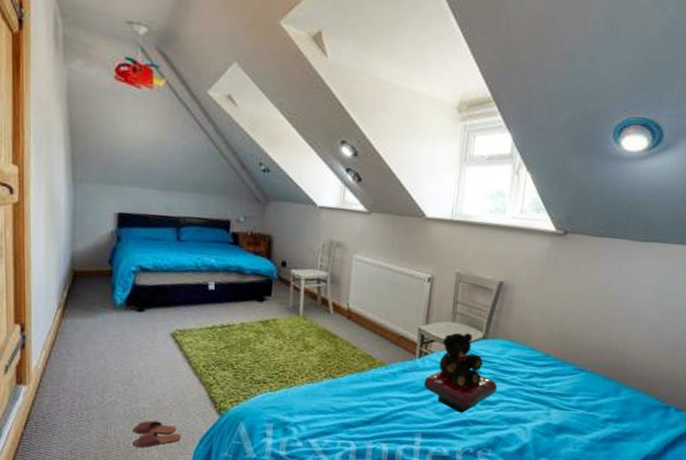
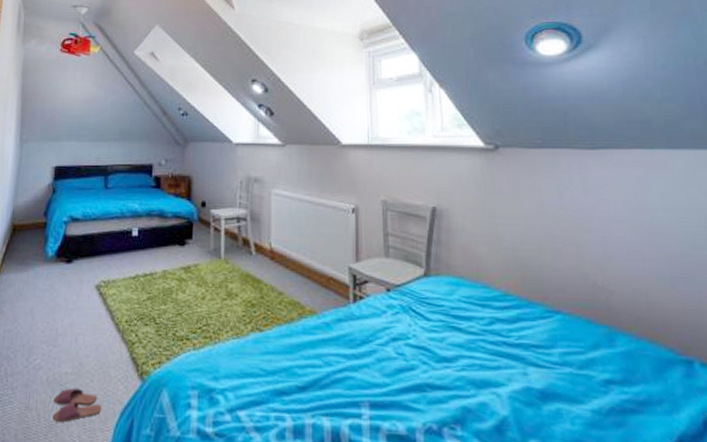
teddy bear: present [424,332,497,413] -> none [363,270,452,374]

